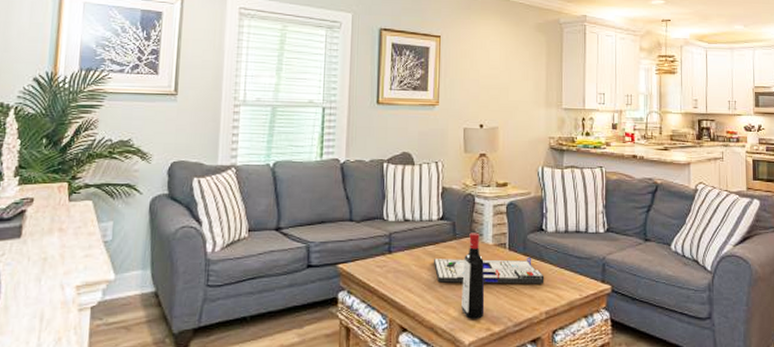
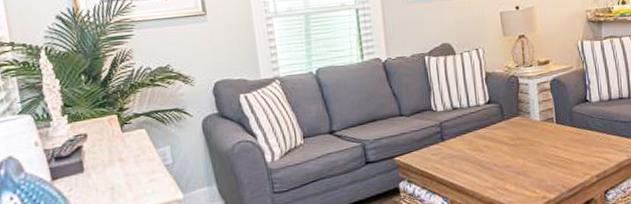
board game: present [434,258,545,284] -> none [486,128,593,162]
liquor bottle: present [461,232,485,319] -> none [514,111,539,191]

